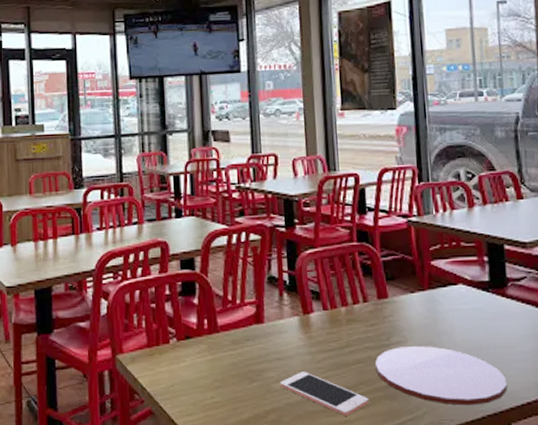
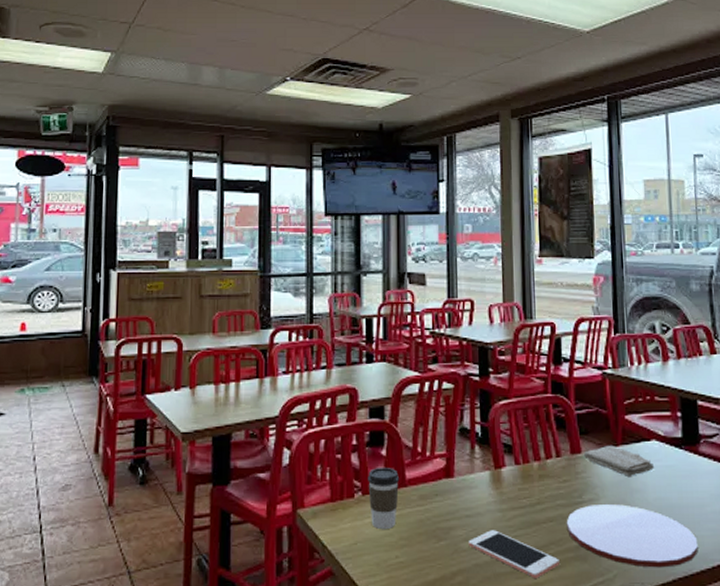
coffee cup: none [182,314,212,372] -> present [368,467,399,529]
washcloth: none [390,291,462,319] -> present [583,446,655,476]

